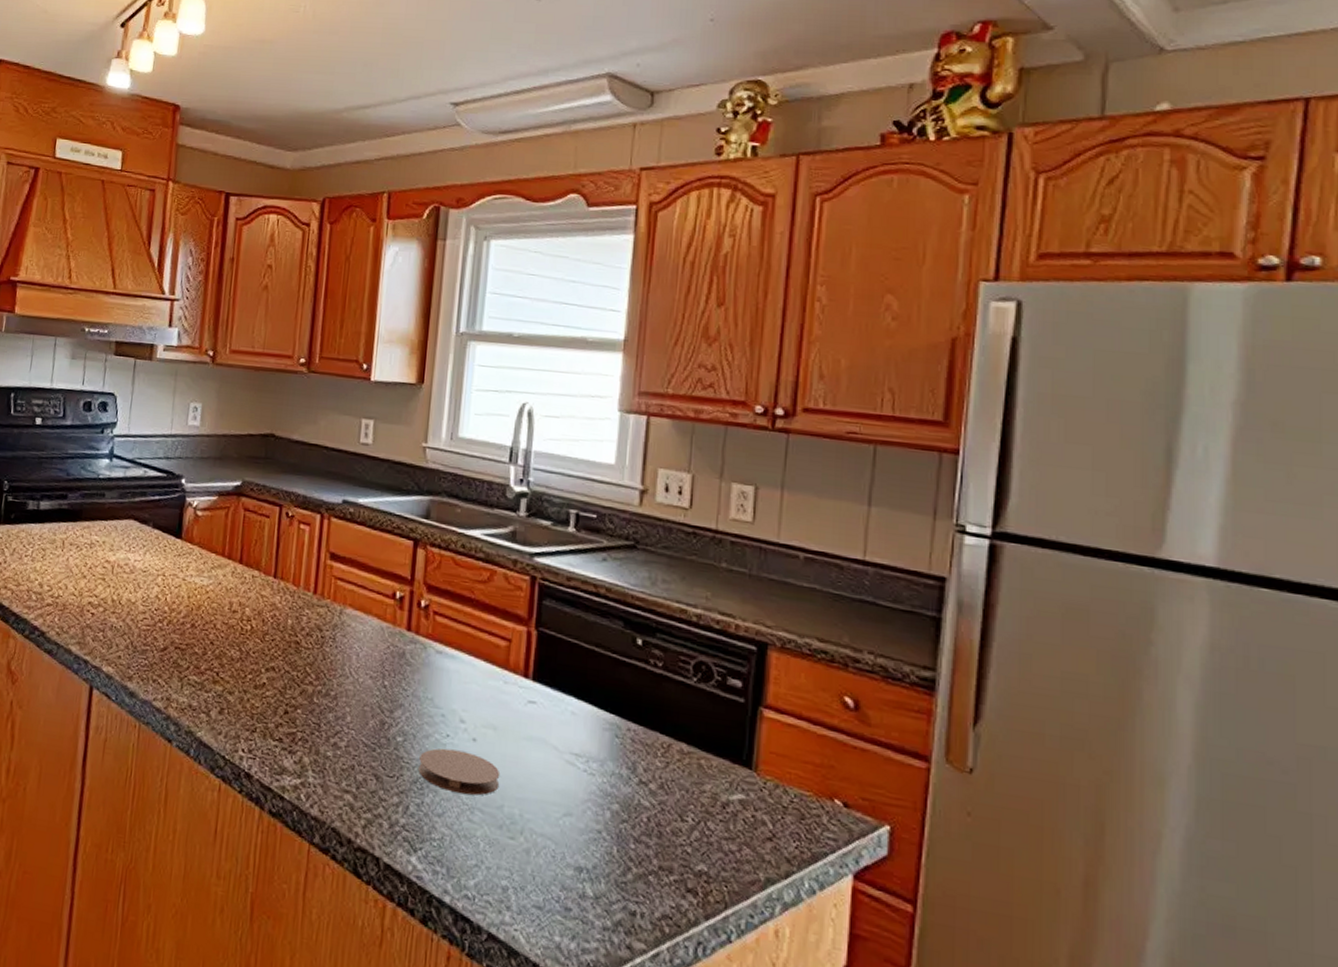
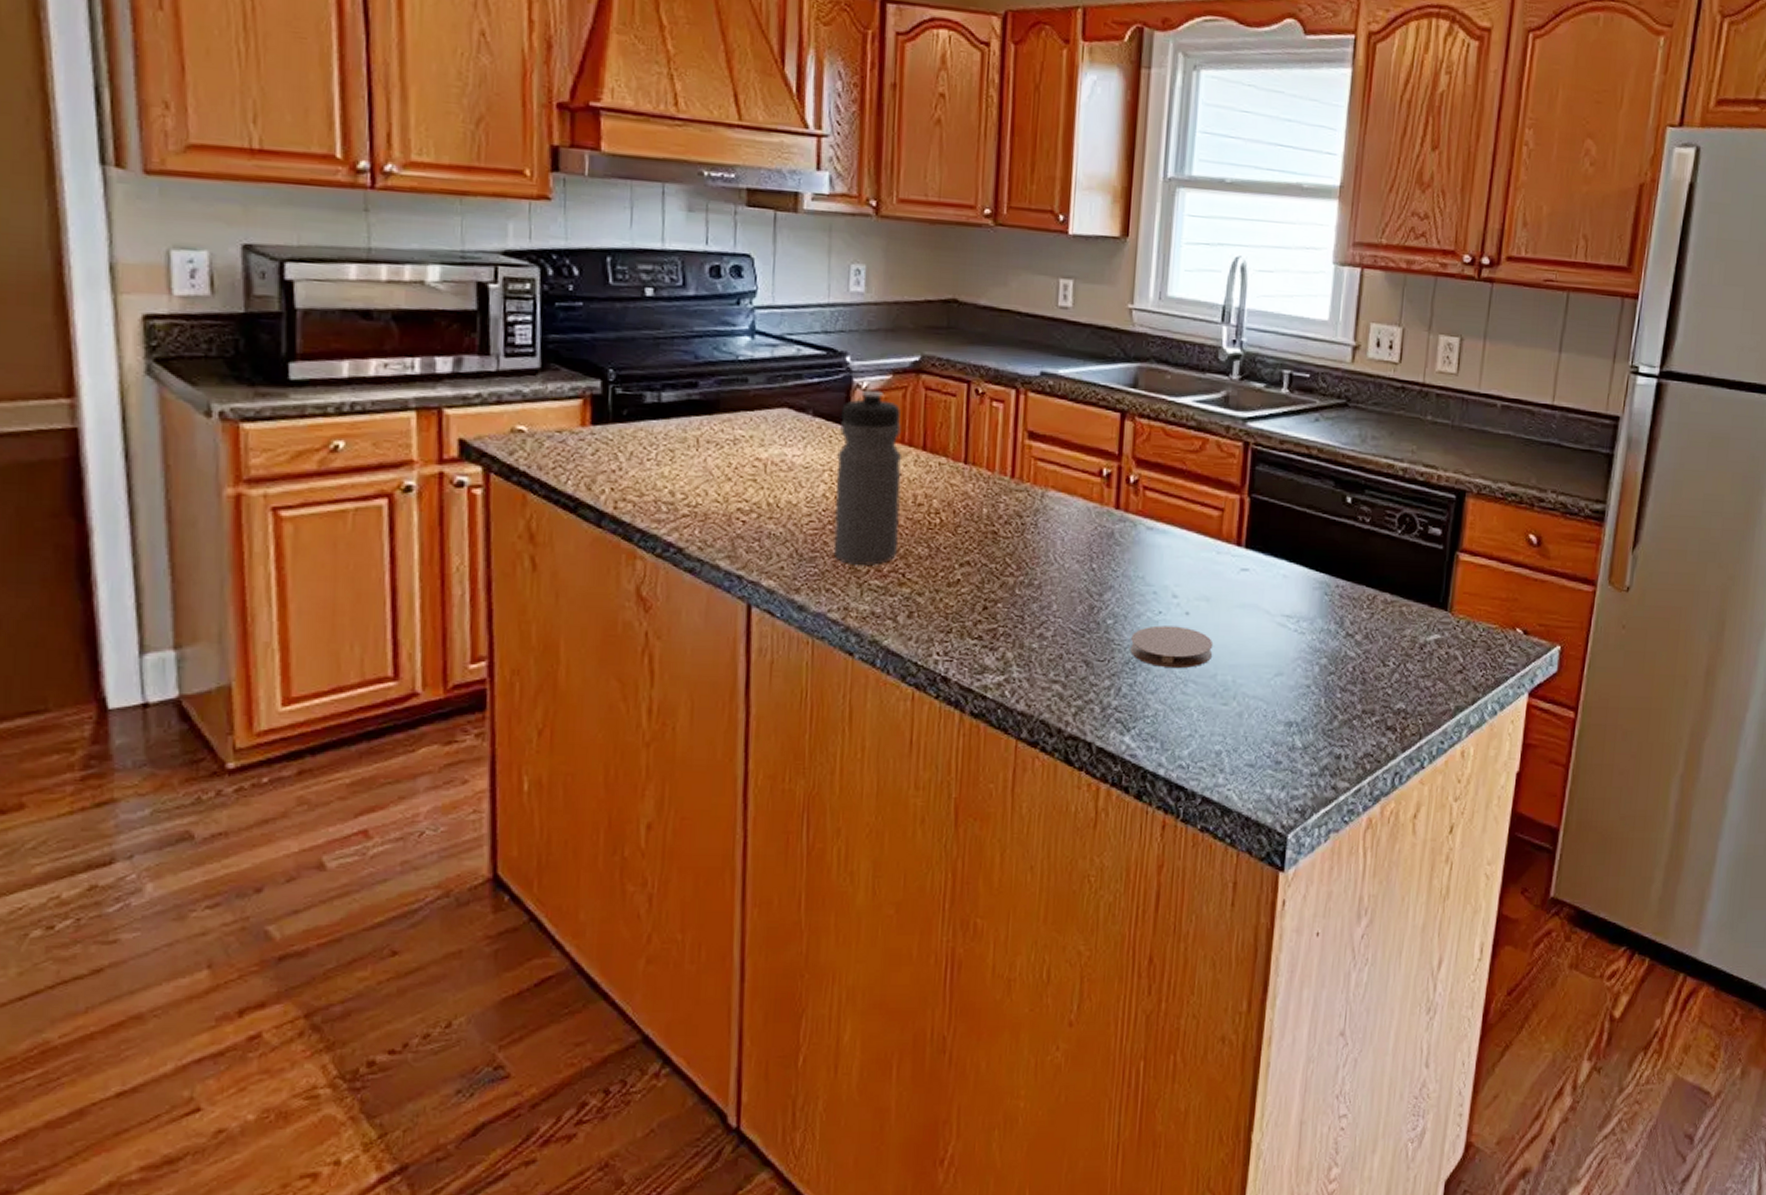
water bottle: none [161,508,223,663] -> present [833,390,902,565]

